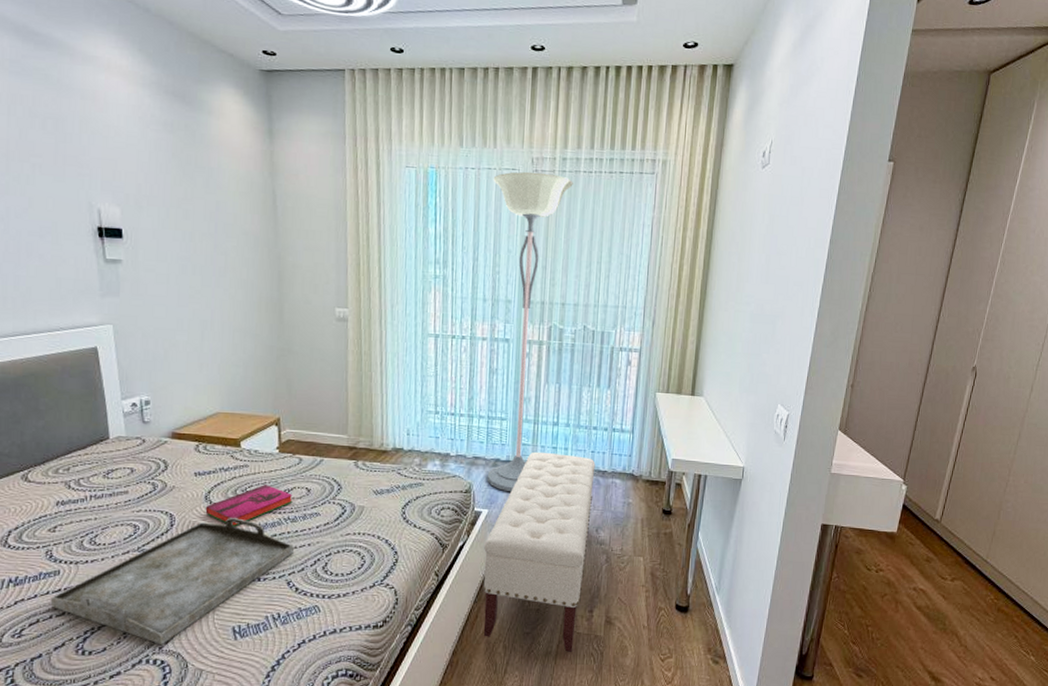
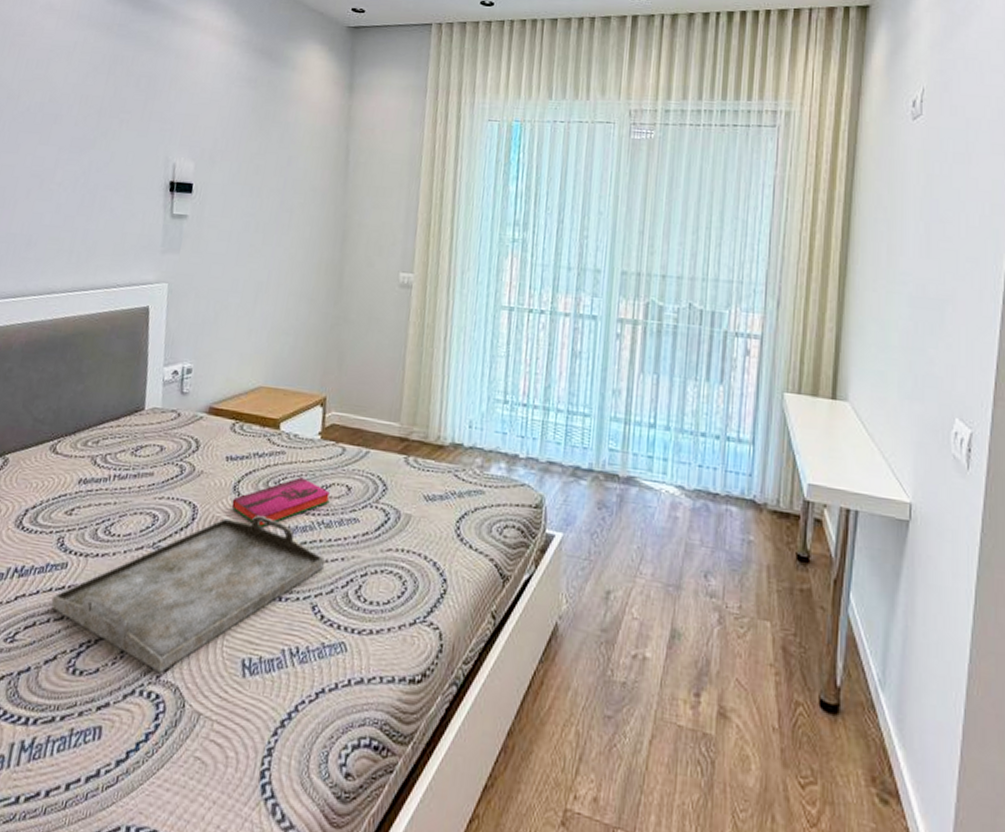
bench: present [483,451,596,652] -> none [549,460,704,755]
floor lamp: present [487,171,573,492] -> none [562,124,677,513]

